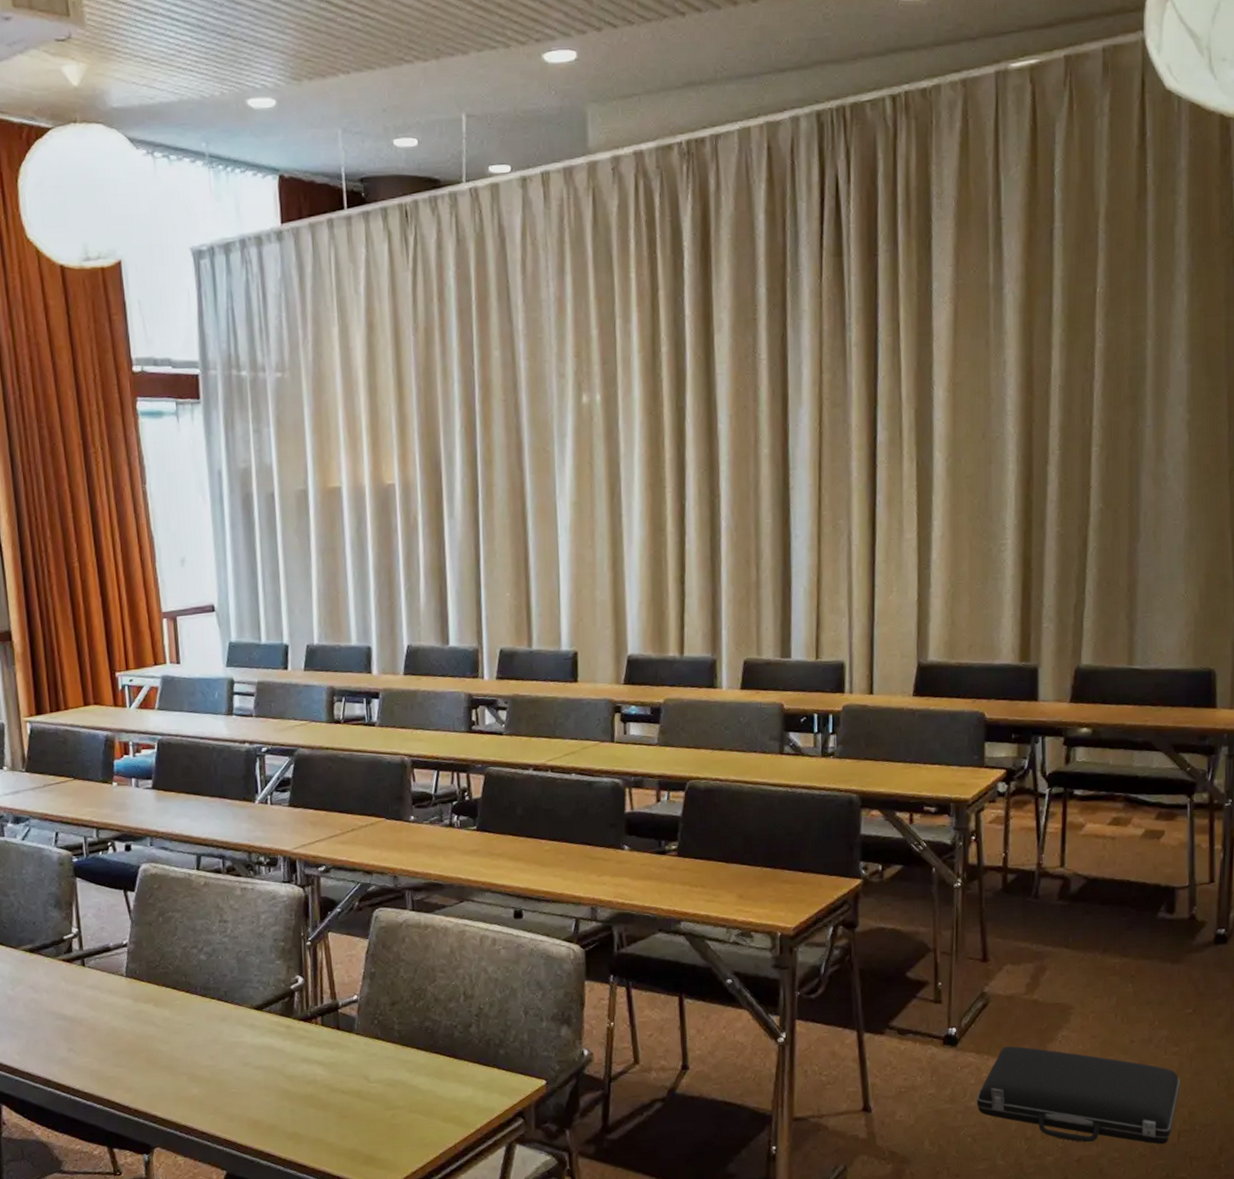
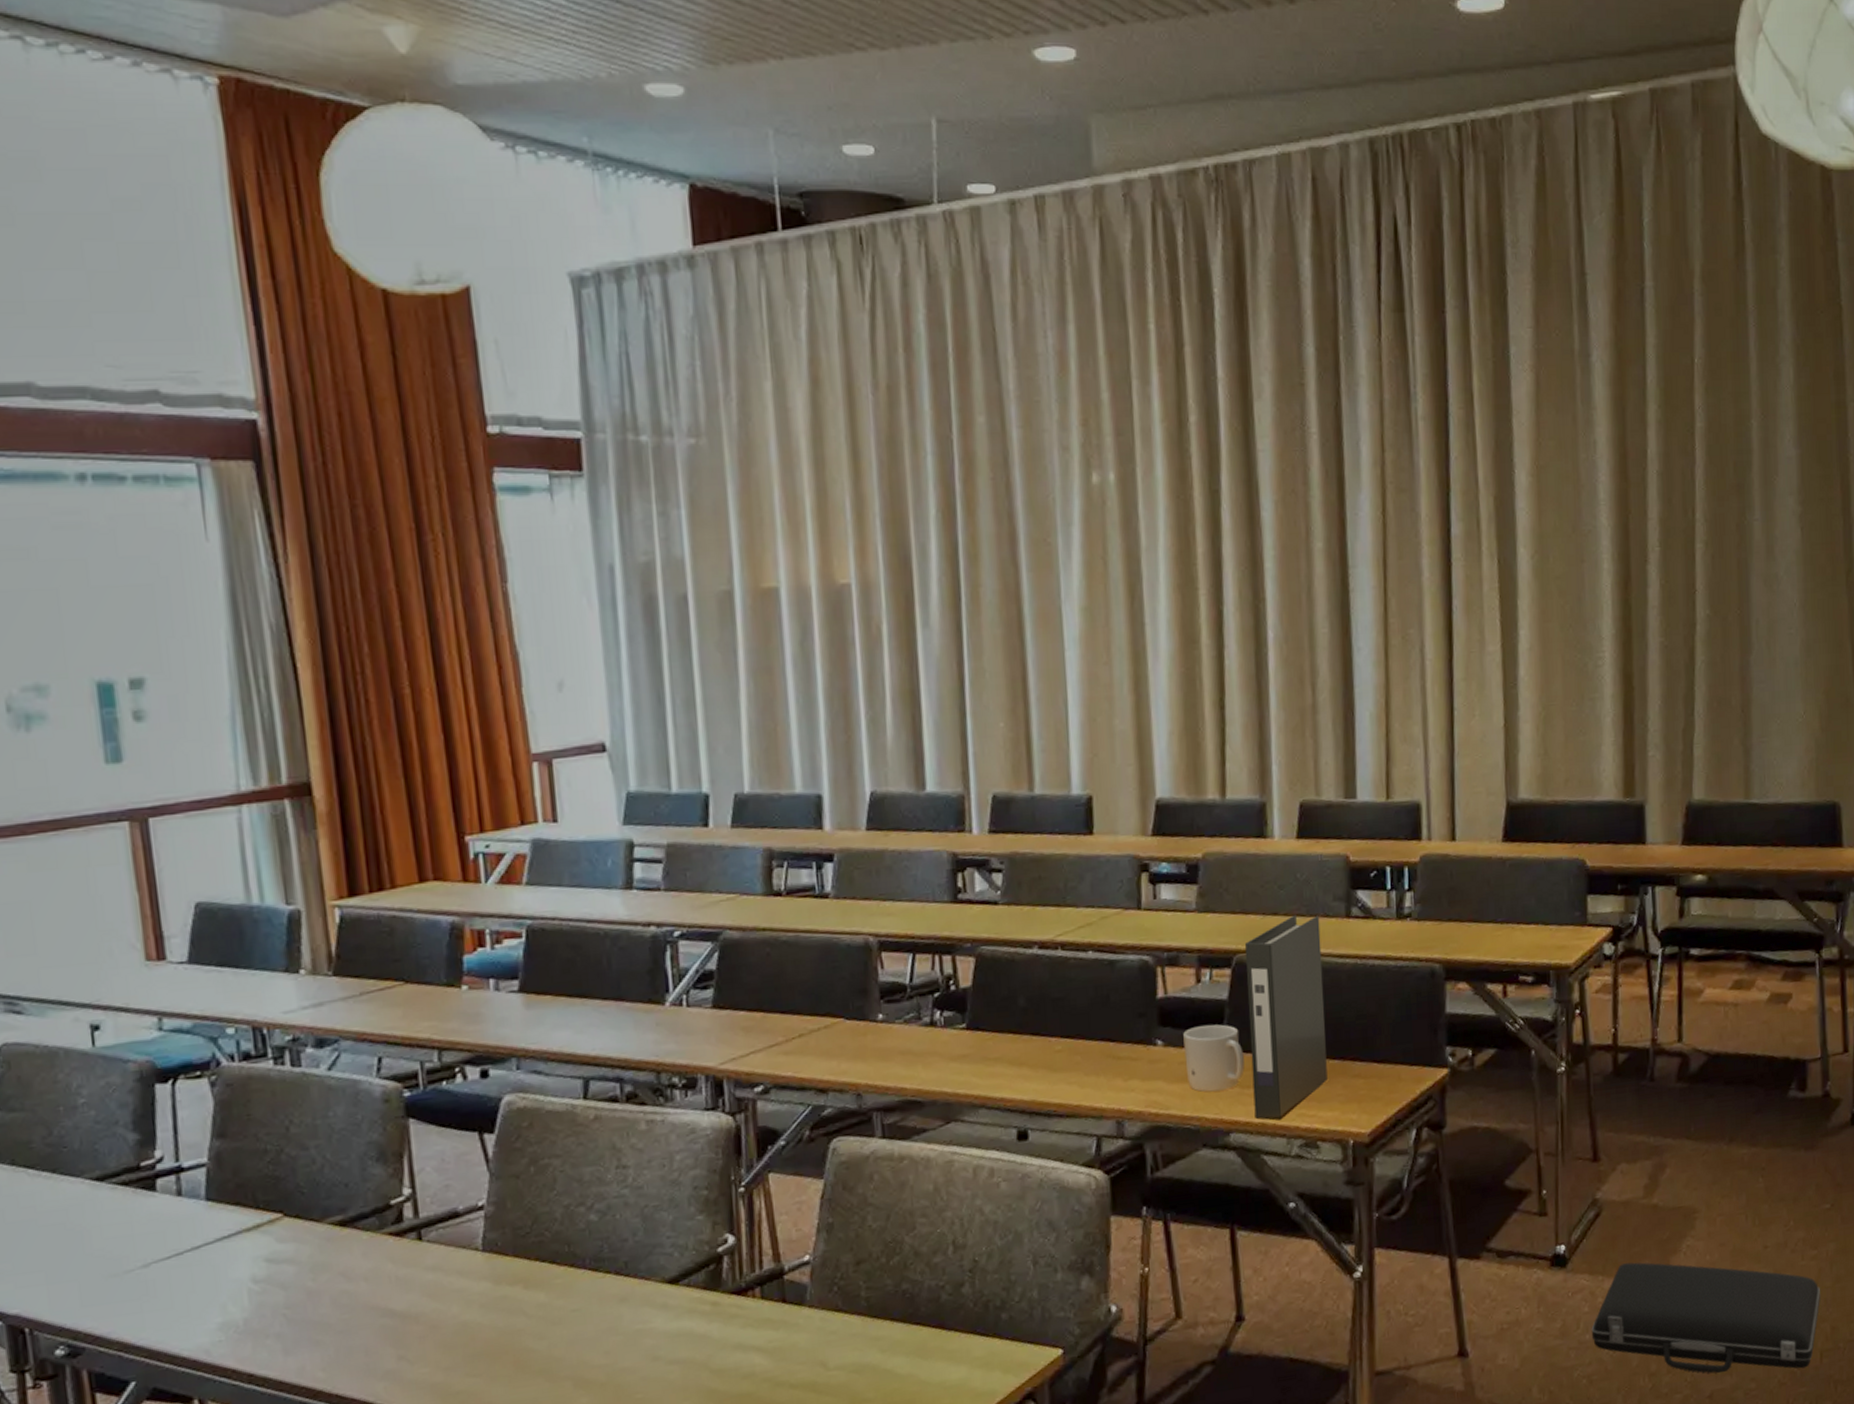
mug: none [645,835,694,889] -> present [1183,1024,1245,1093]
binder: none [696,750,761,915] -> present [1244,914,1328,1121]

